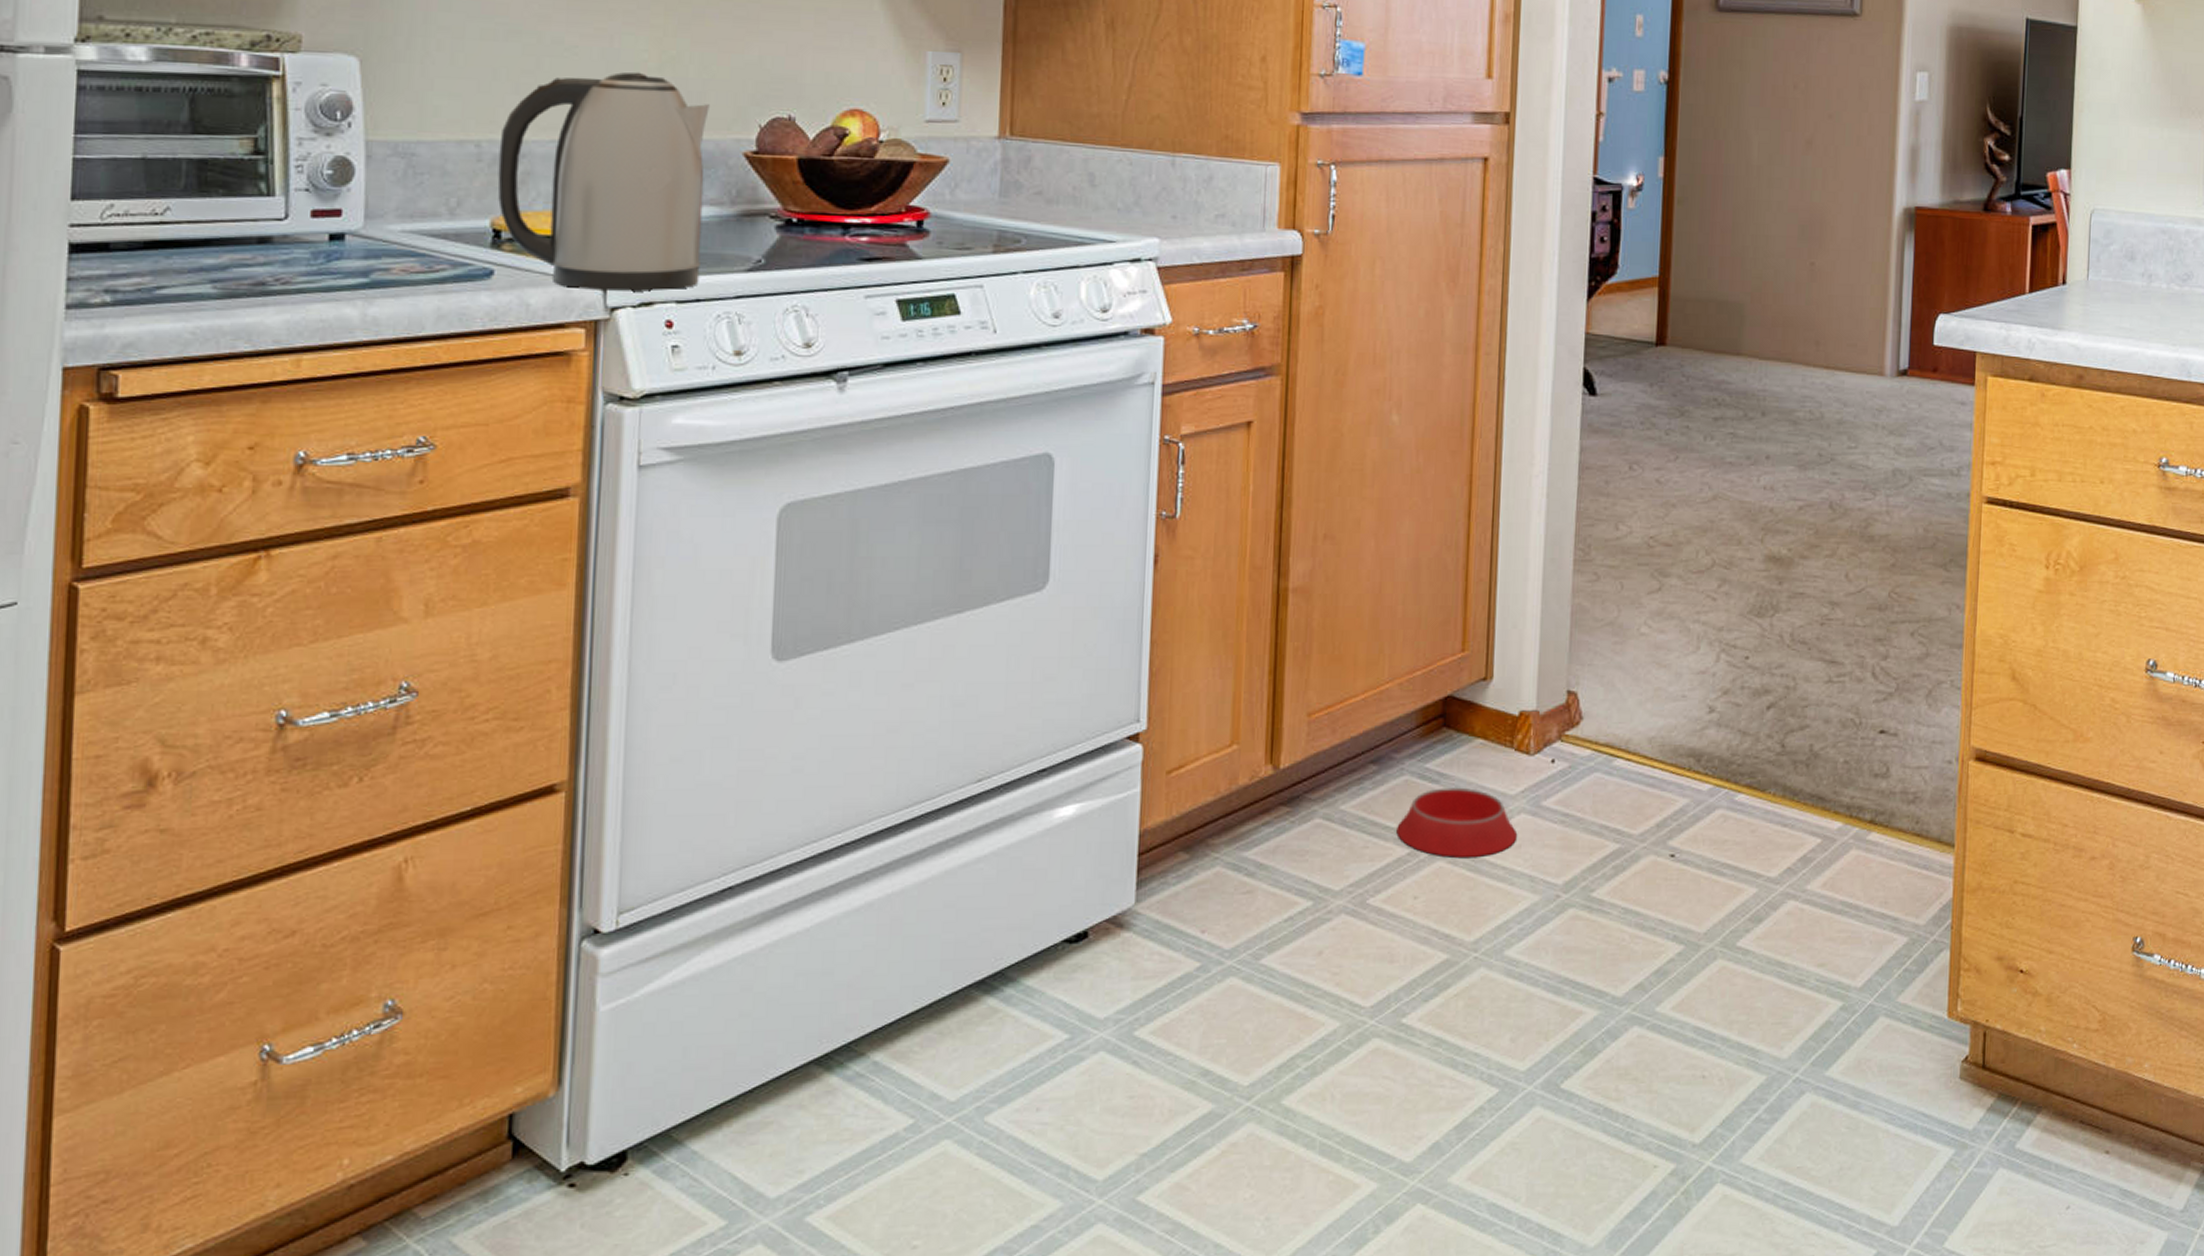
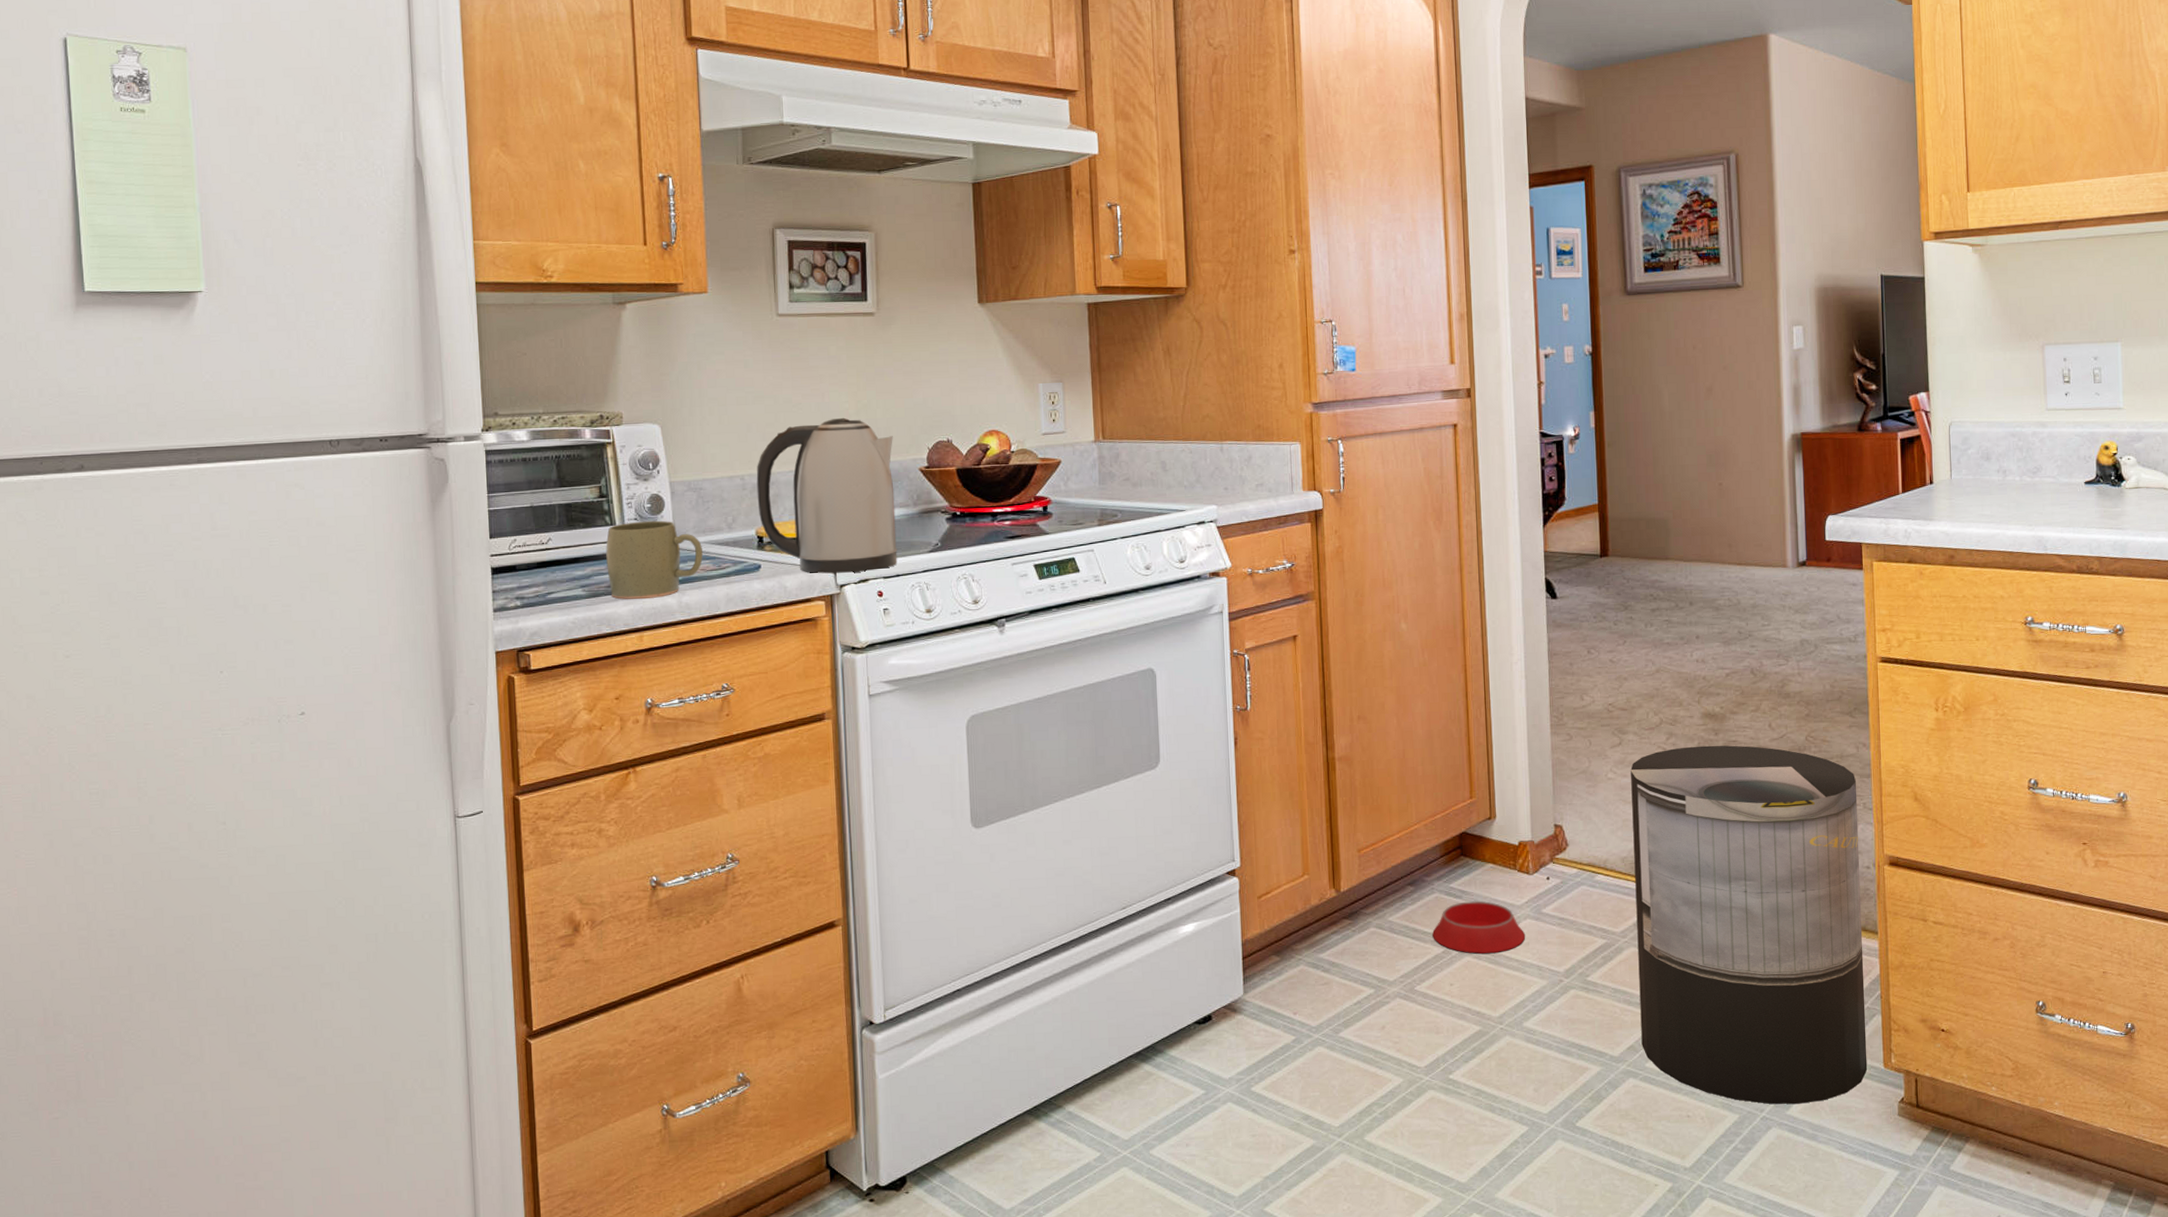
mug: none [254,193,407,307] -> present [606,520,703,600]
trash can: none [1653,597,1945,1063] -> present [1631,745,1868,1104]

